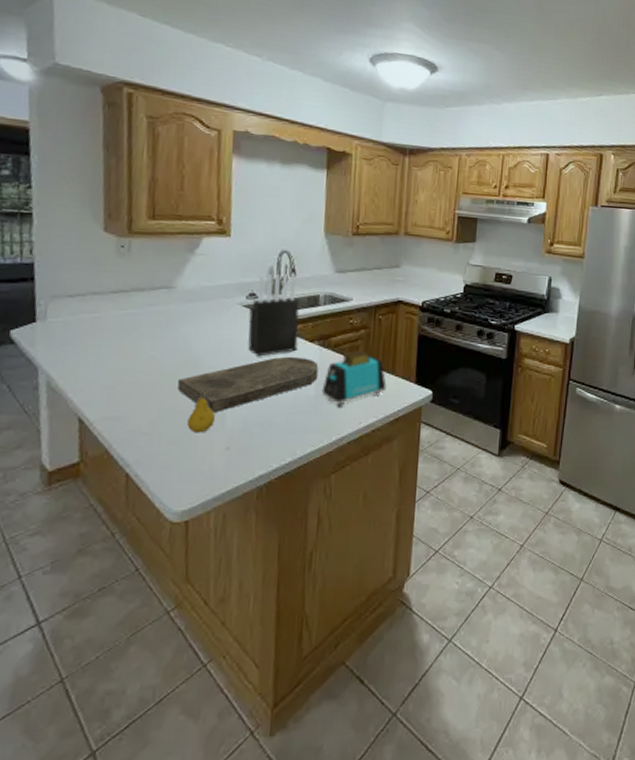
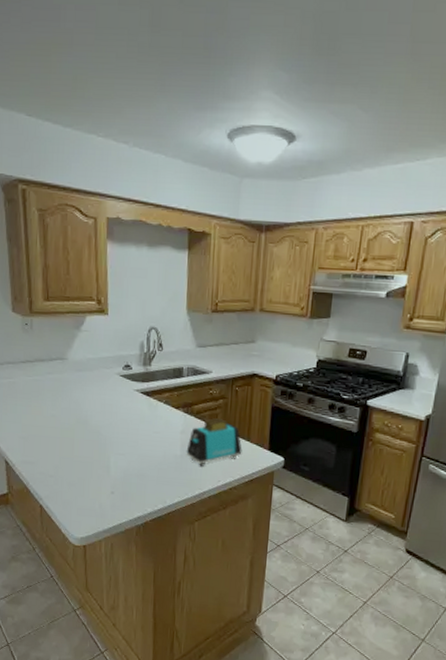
cutting board: present [177,356,319,413] -> none [73,420,184,464]
fruit: present [186,387,215,433] -> none [81,442,102,479]
knife block: present [248,273,300,357] -> none [125,347,167,419]

